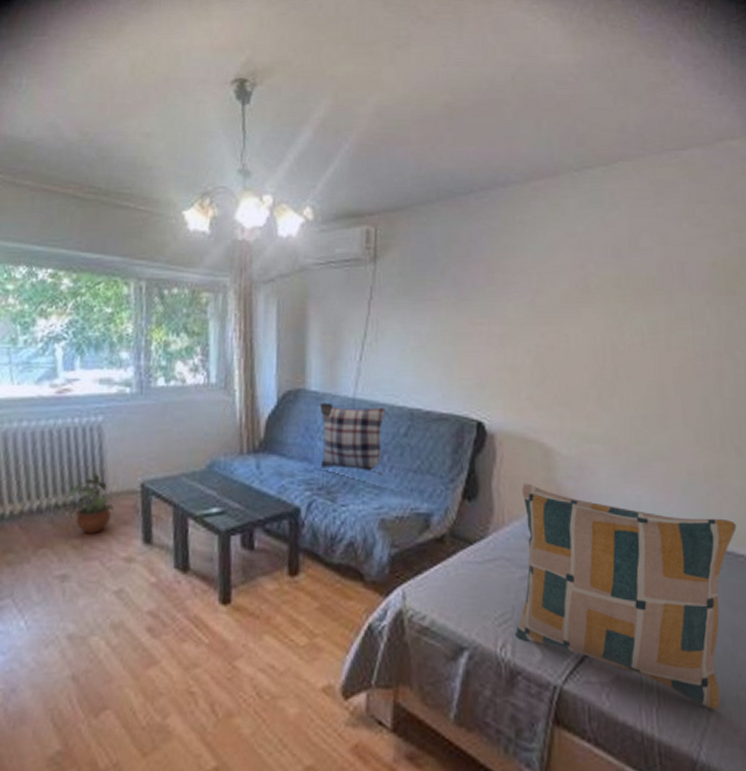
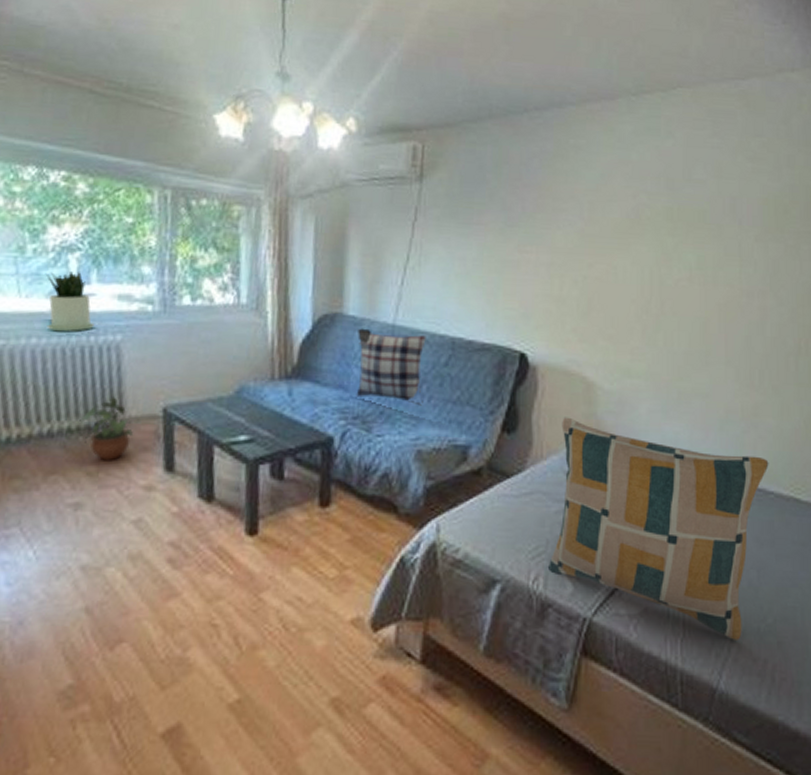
planter: none [34,359,79,415] -> present [45,272,95,332]

